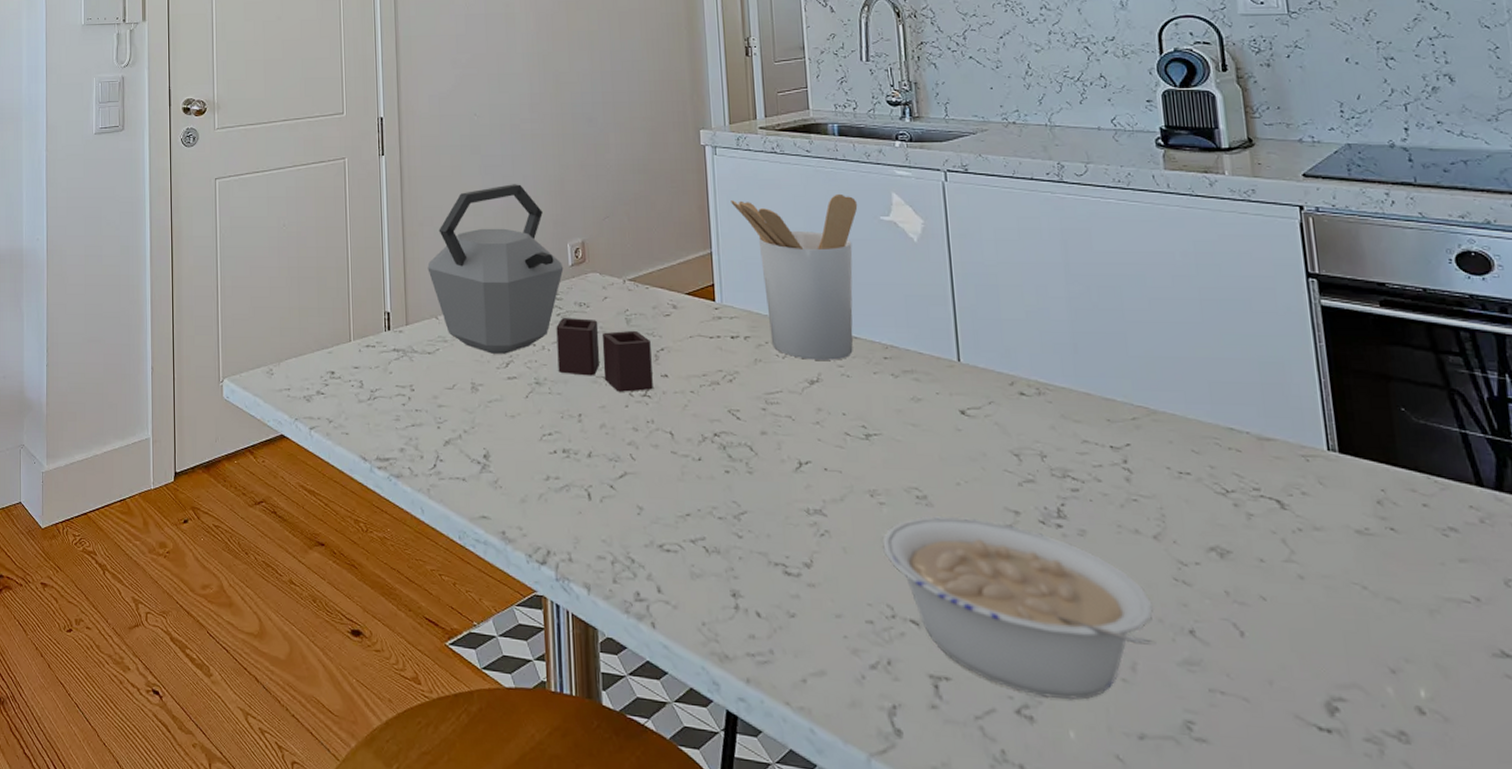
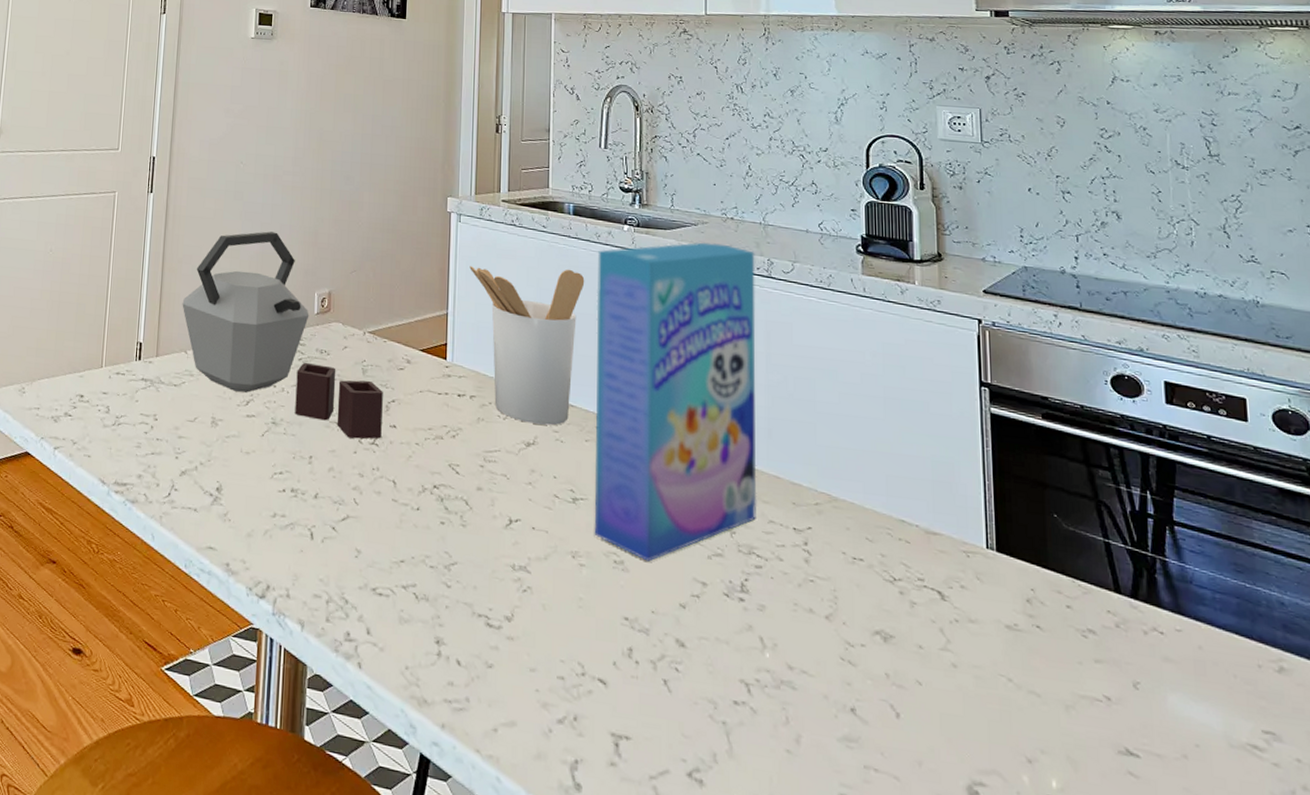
cereal box: none [869,151,1068,494] -> present [594,242,757,562]
legume: present [882,516,1155,700] -> none [579,581,821,768]

